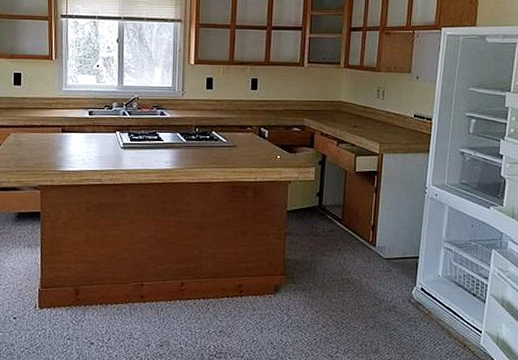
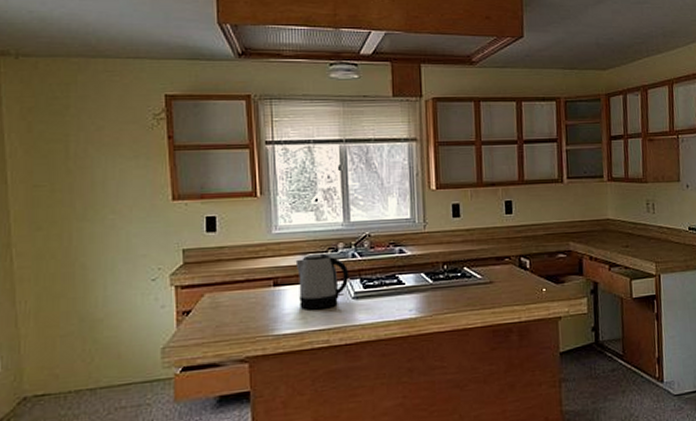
kettle: none [79,109,120,154] -> present [295,253,350,310]

